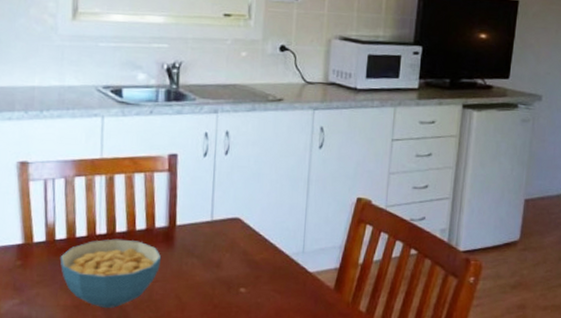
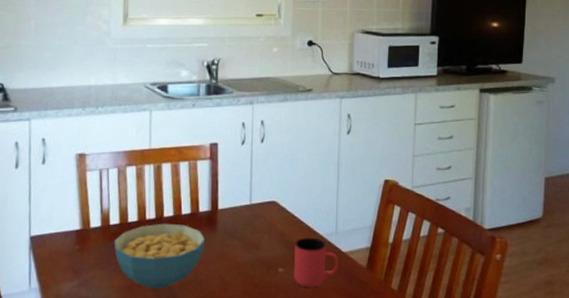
cup: none [256,256,305,309] -> present [293,237,339,288]

